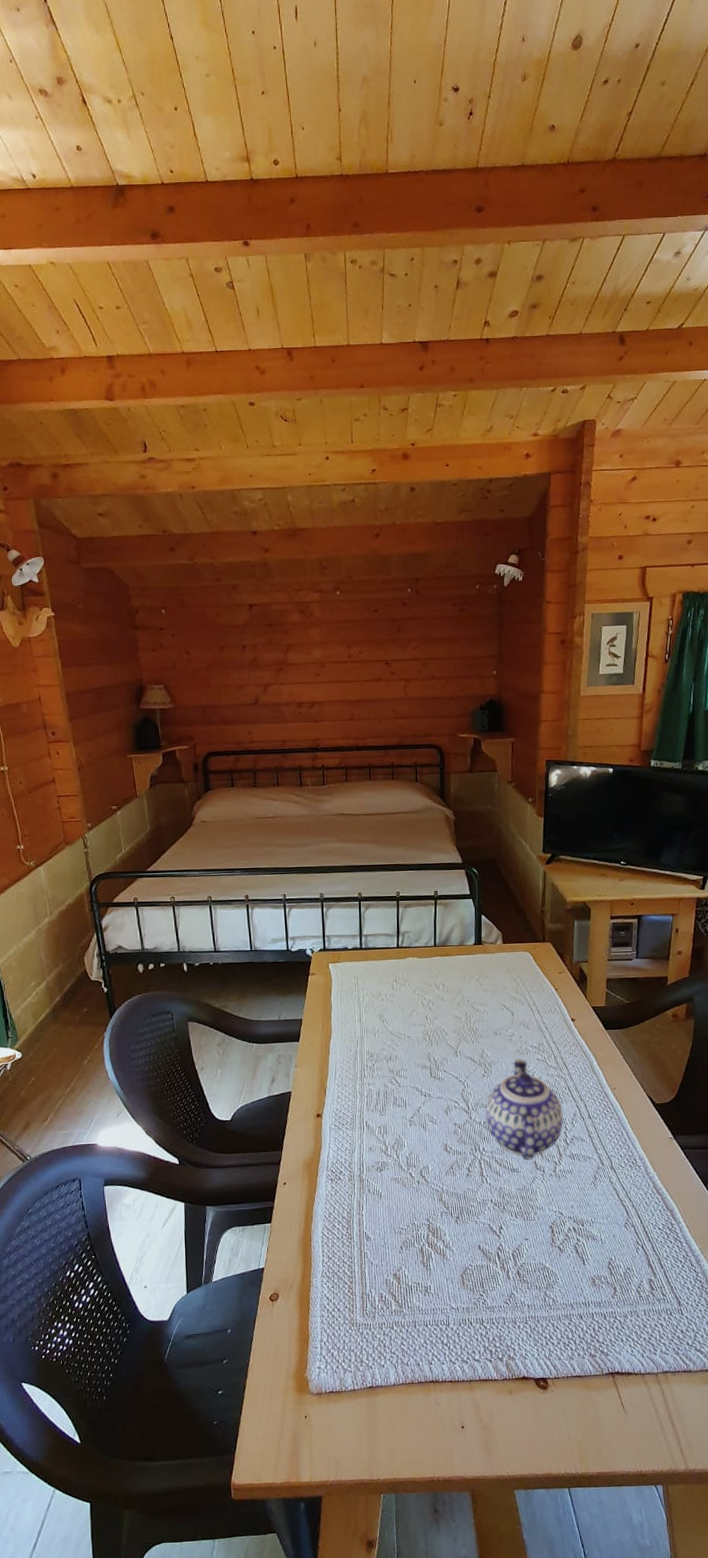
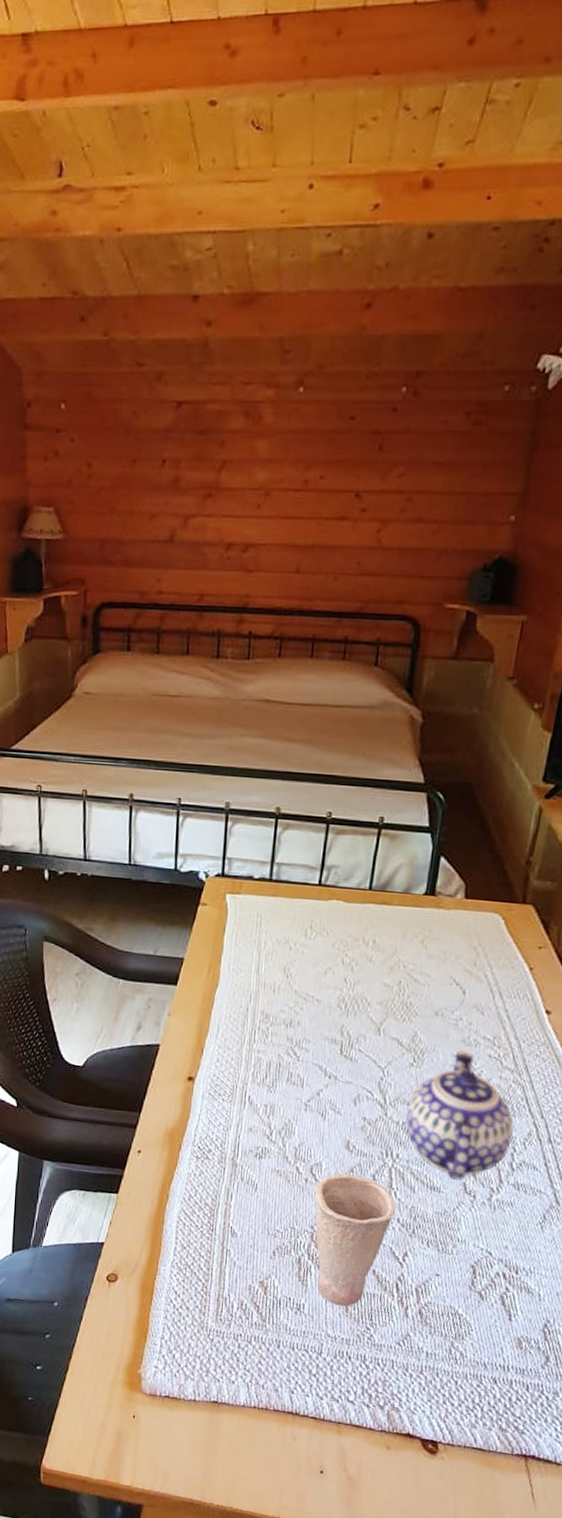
cup: none [426,1171,489,1281] -> present [314,1173,397,1307]

